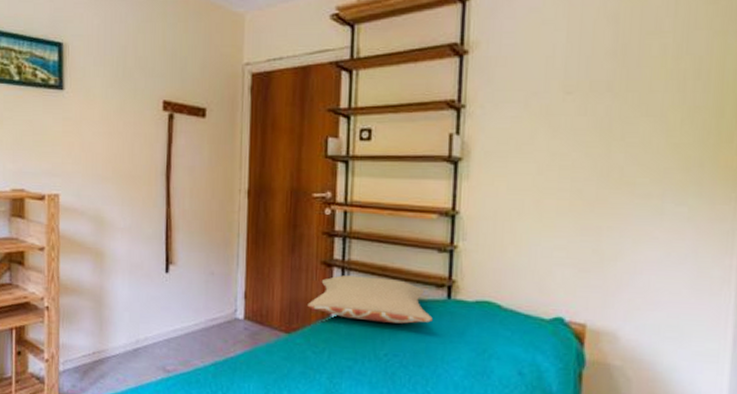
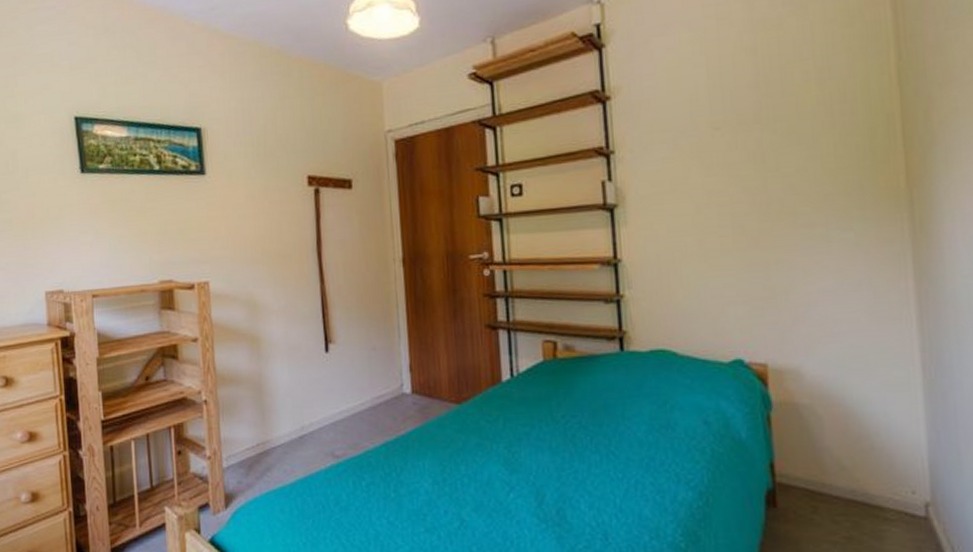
pillow: present [307,275,433,324] -> none [476,335,608,383]

